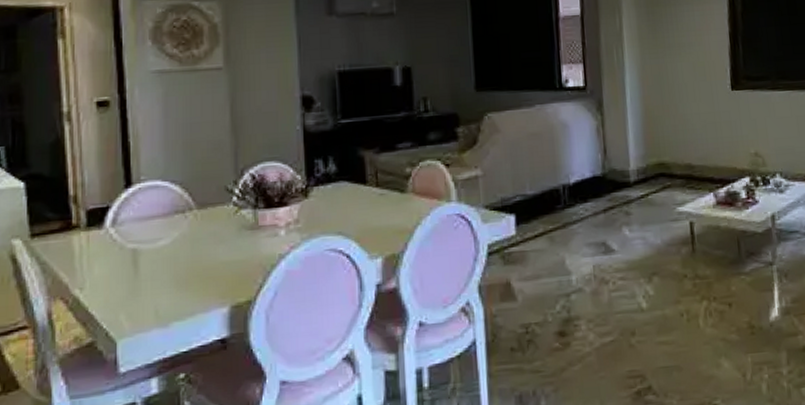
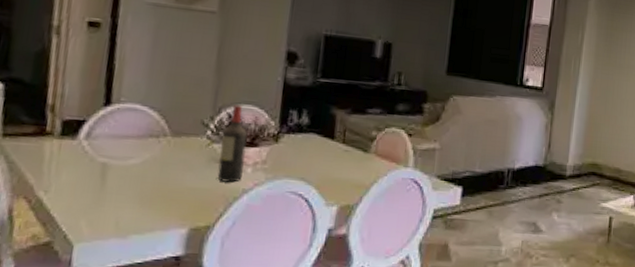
wine bottle: none [248,162,276,250] -> present [217,104,248,183]

